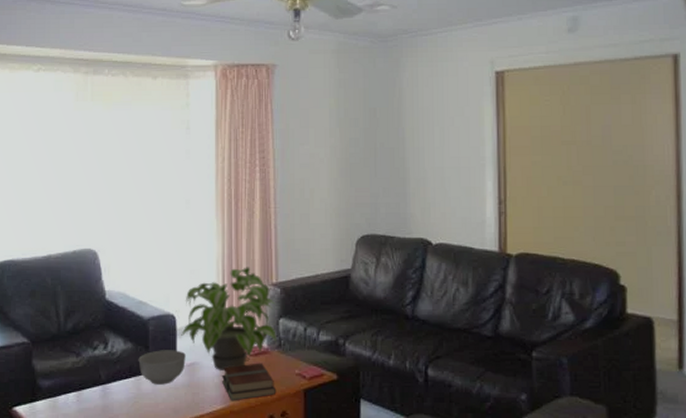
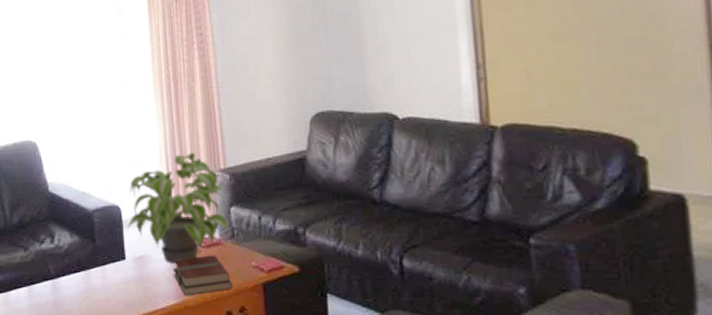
bowl: present [138,350,186,385] -> none [86,242,135,279]

